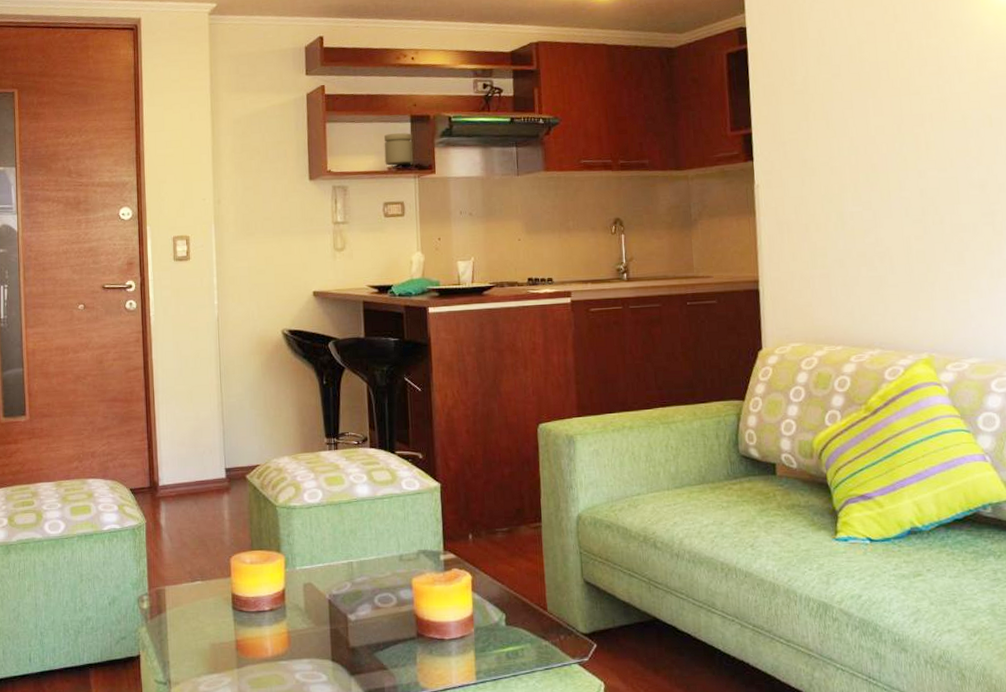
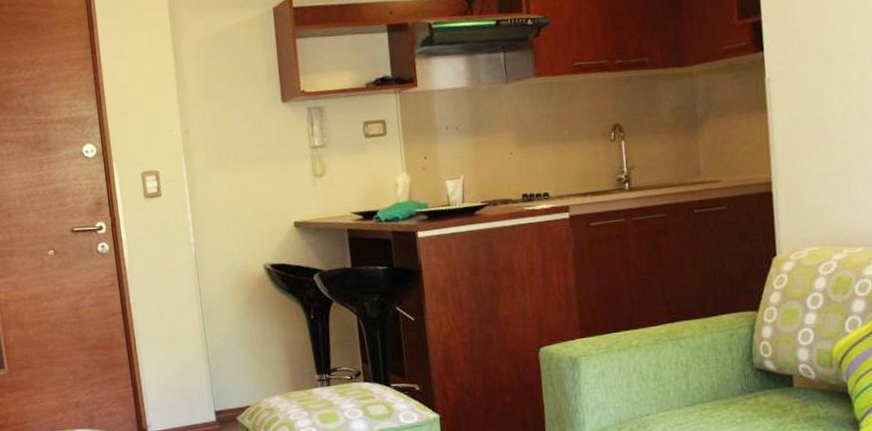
jar: present [384,133,414,166] -> none [360,44,394,82]

